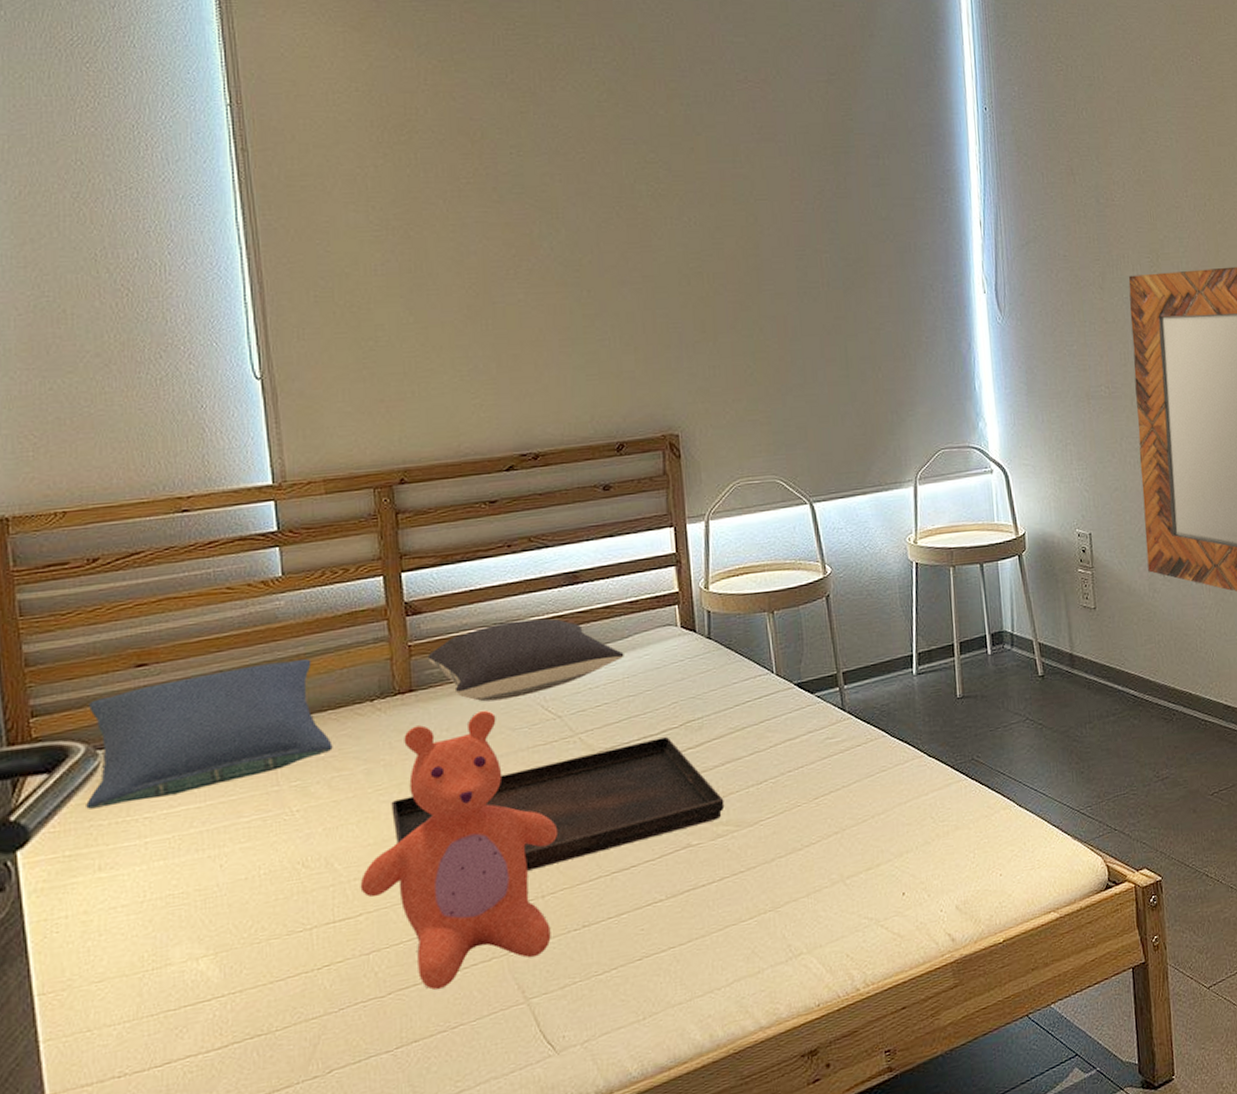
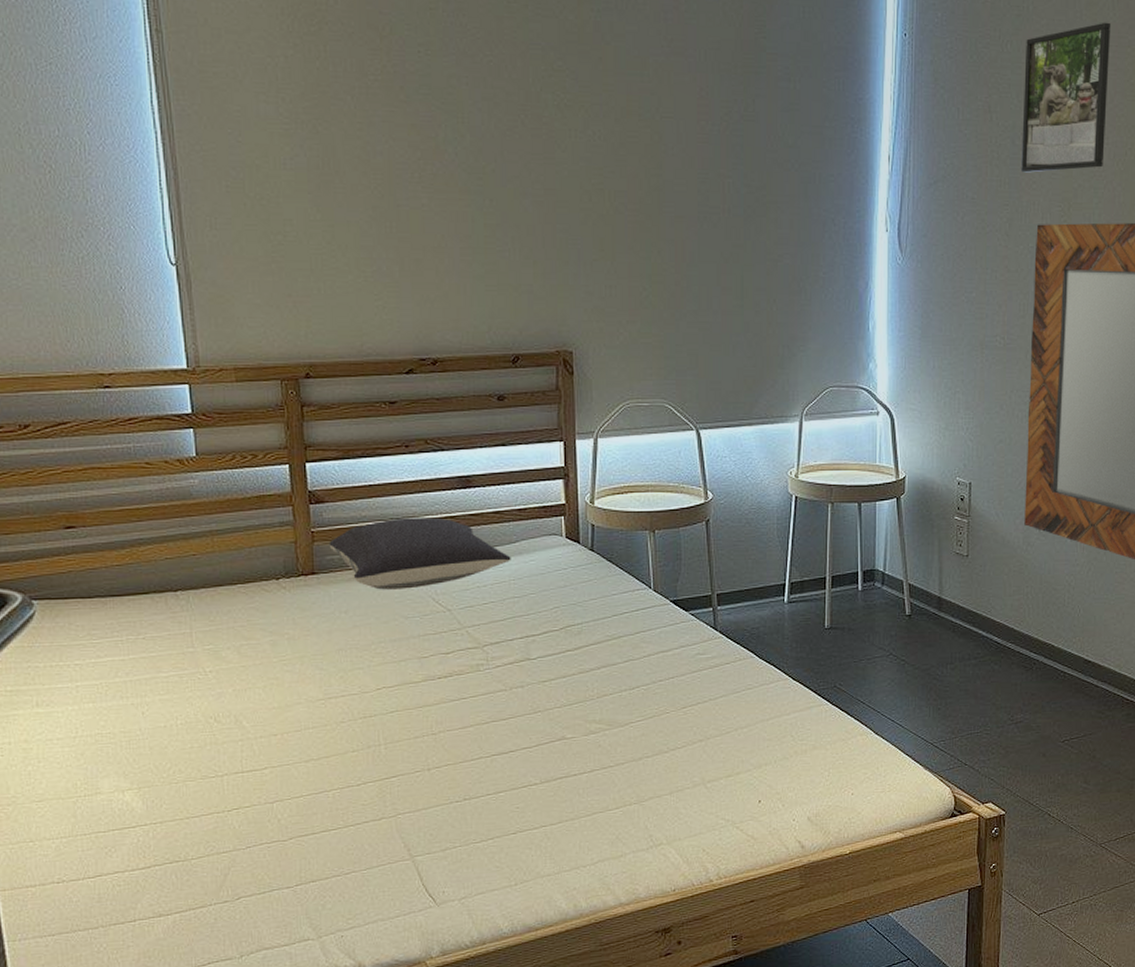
pillow: present [86,659,333,810] -> none [24,536,242,652]
teddy bear: present [360,711,559,990] -> none [265,599,445,839]
serving tray: present [391,737,725,871] -> none [294,638,598,745]
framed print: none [1100,86,1185,228] -> present [1021,22,1112,173]

